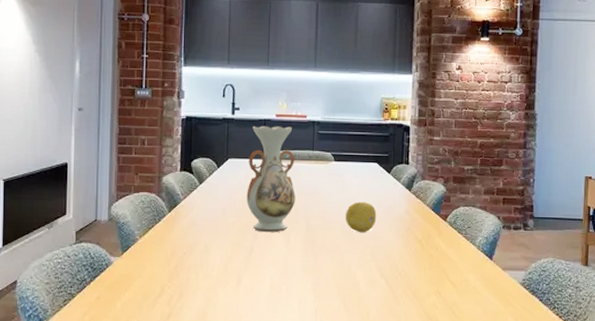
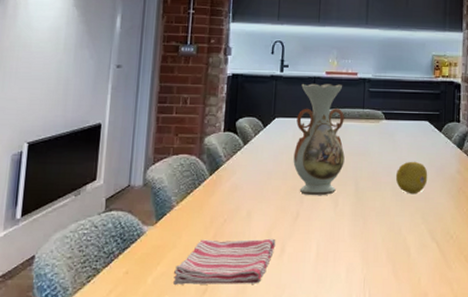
dish towel: none [140,270,232,312] -> present [173,238,276,285]

